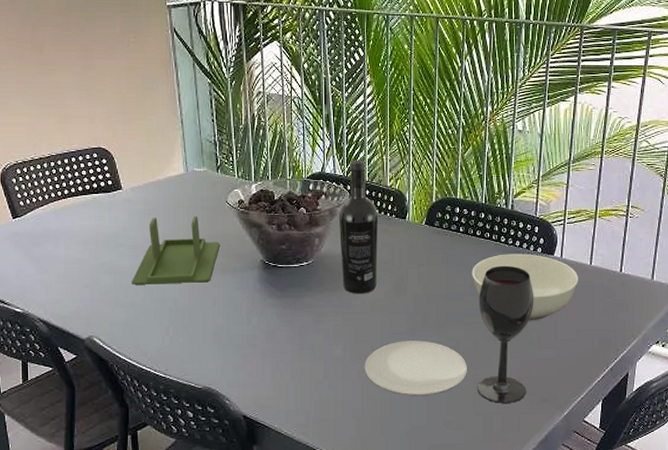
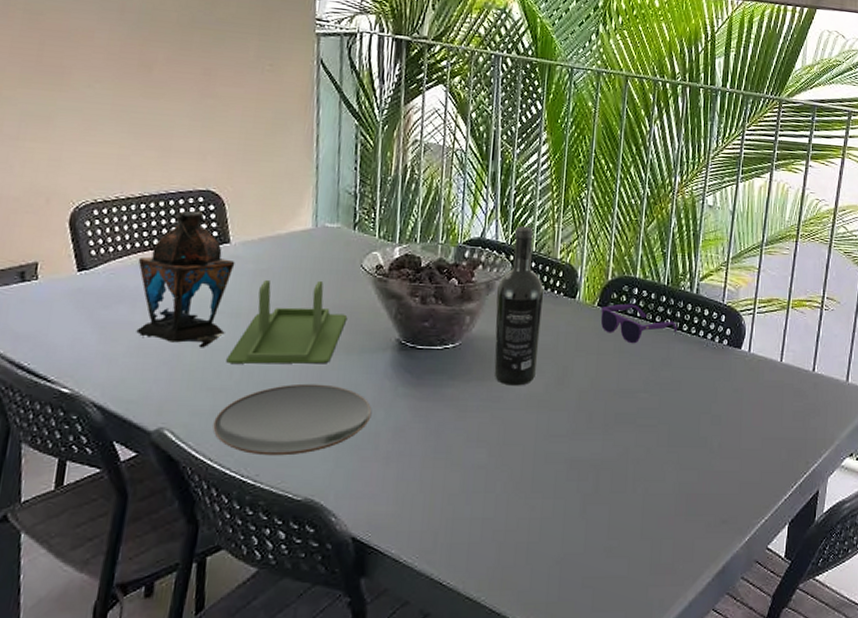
lantern: none [55,165,128,274] -> present [136,211,235,348]
plate: none [129,298,248,355] -> present [213,383,372,456]
plate: present [364,340,467,397] -> none [511,445,636,516]
sunglasses: none [428,221,496,255] -> present [600,303,678,344]
bowl: present [472,253,579,321] -> none [647,345,768,426]
wine glass: present [477,265,534,403] -> none [646,358,717,525]

